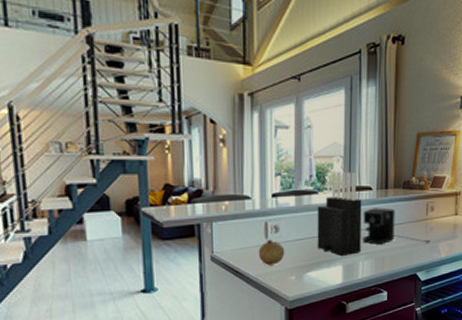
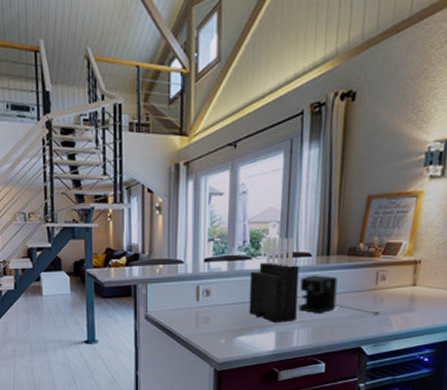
fruit: present [258,239,285,266] -> none [189,302,216,327]

